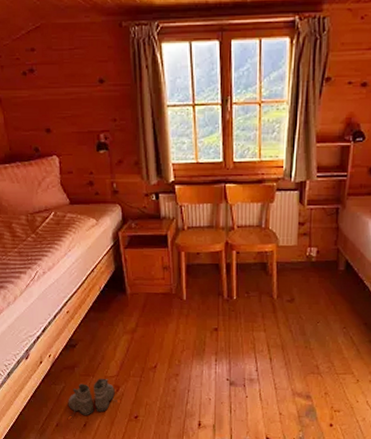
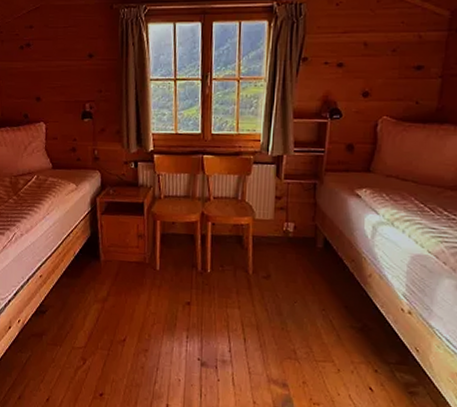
boots: present [68,378,117,416] -> none [32,349,83,390]

